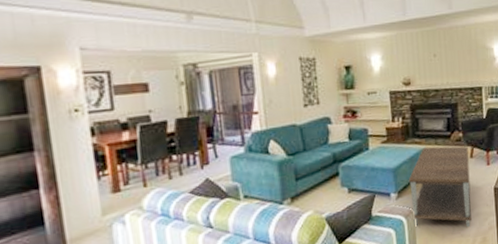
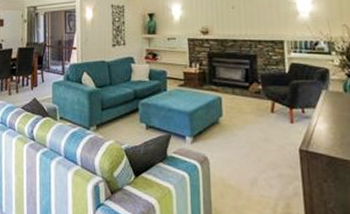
coffee table: present [409,146,472,227] -> none [205,95,273,187]

